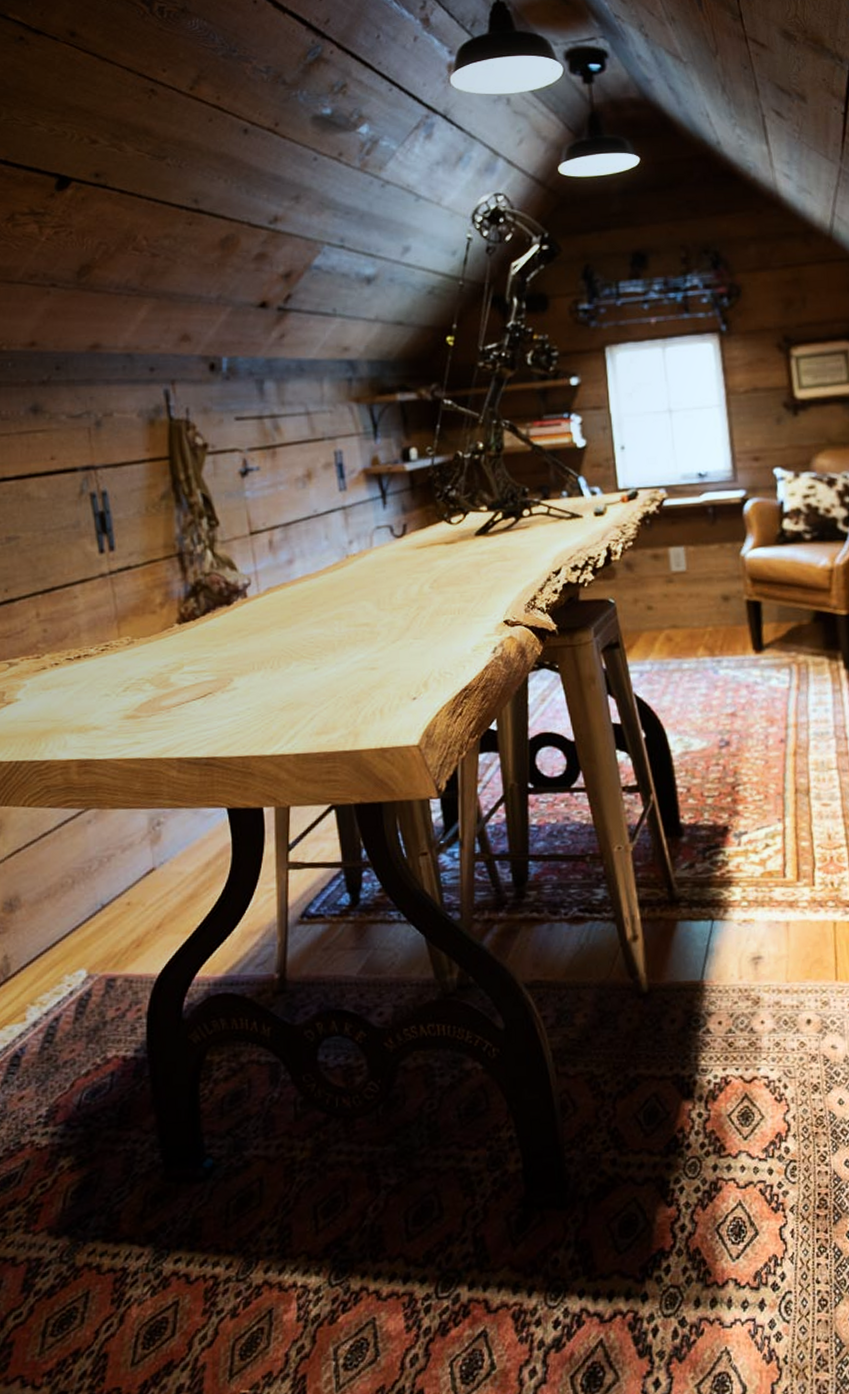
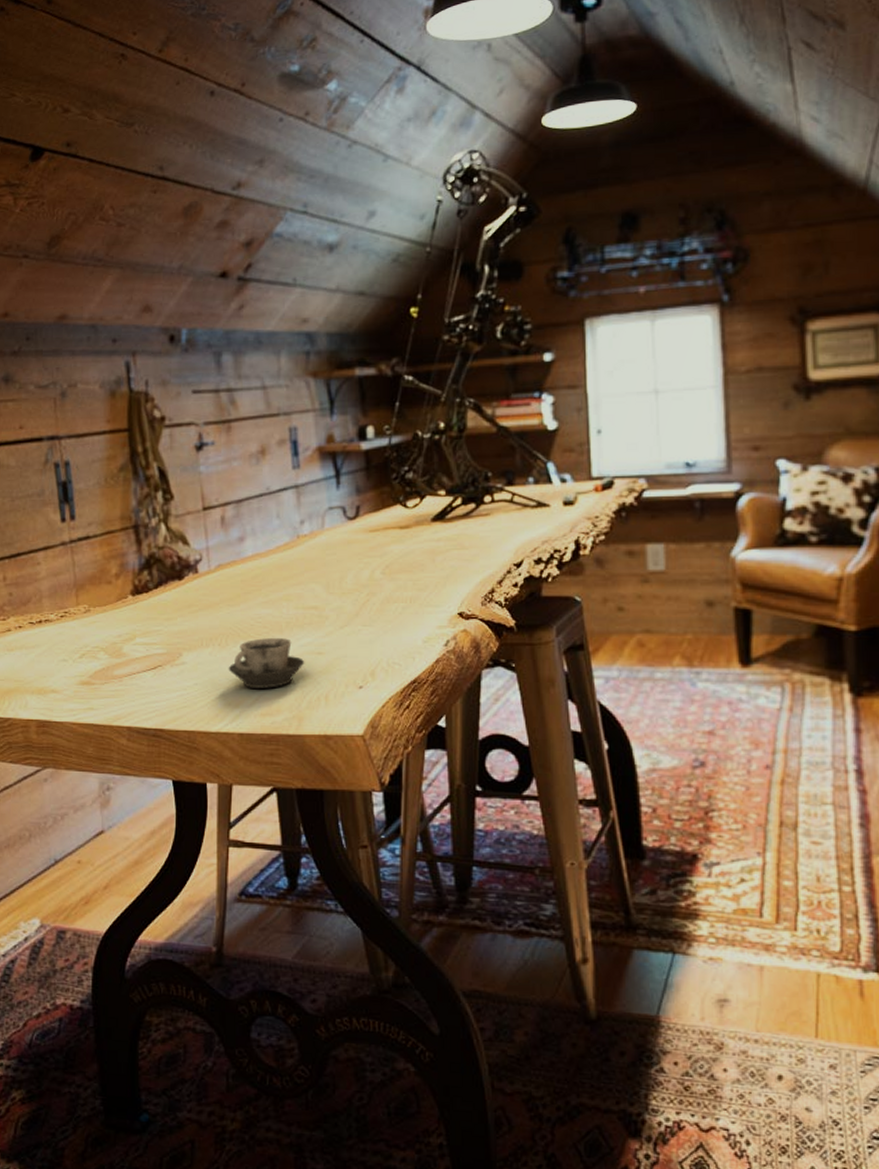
cup: none [281,655,359,708] -> present [228,637,305,689]

